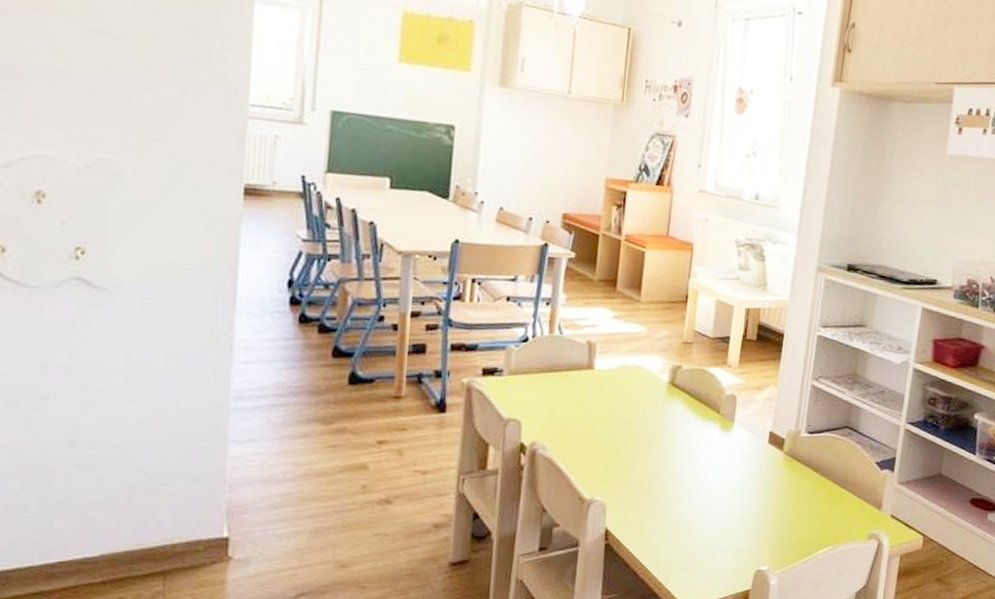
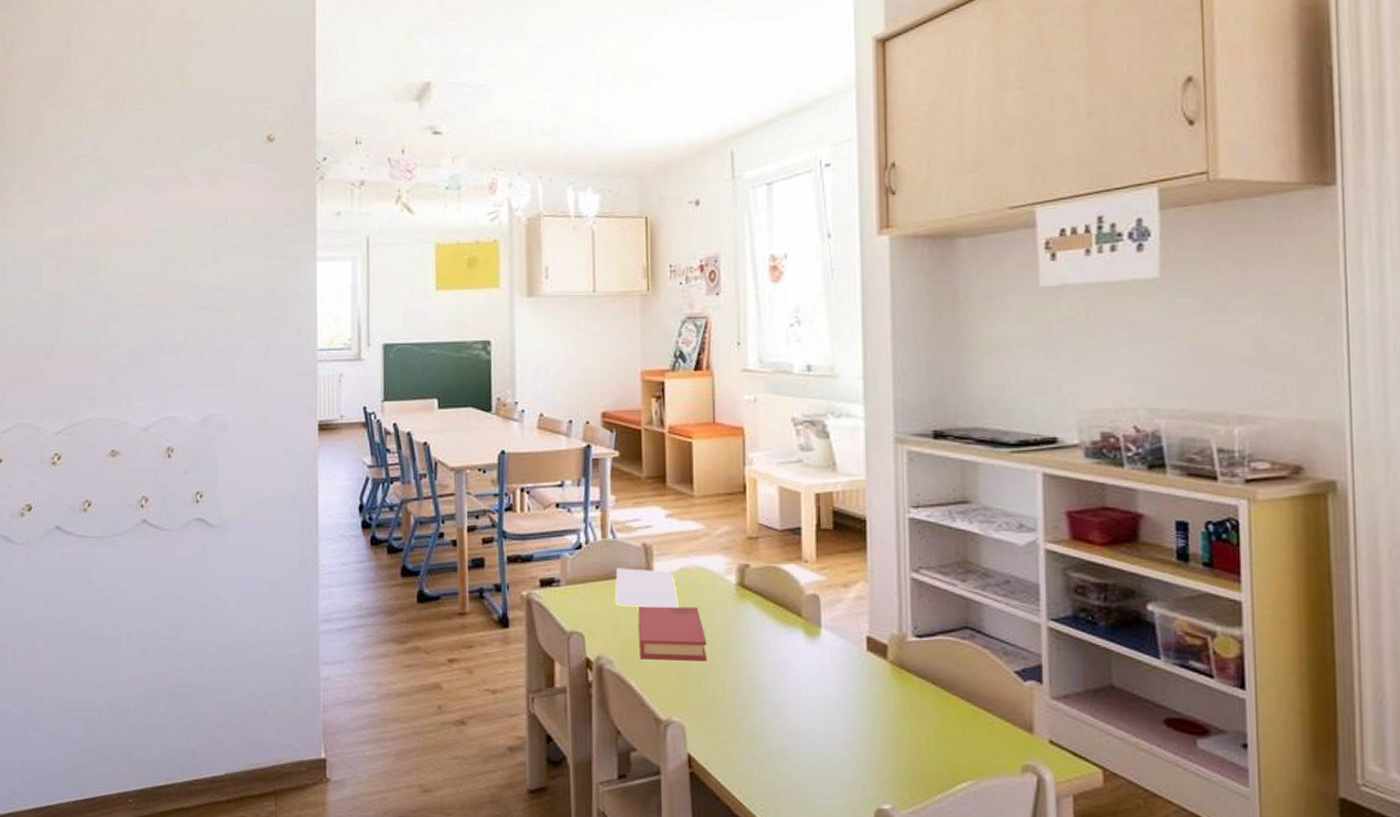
paper: none [555,361,614,401] -> present [615,567,678,608]
book: none [572,397,636,449] -> present [637,605,708,661]

